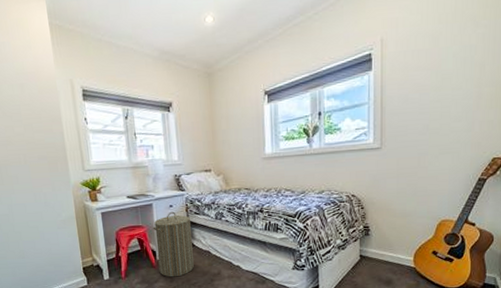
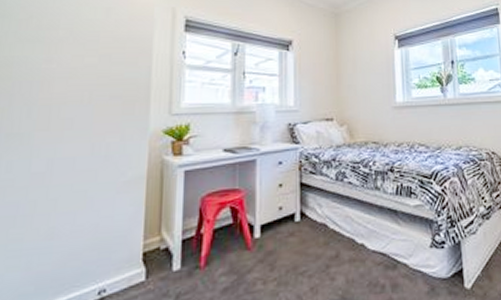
laundry hamper: present [152,211,194,277] -> none [253,170,305,264]

